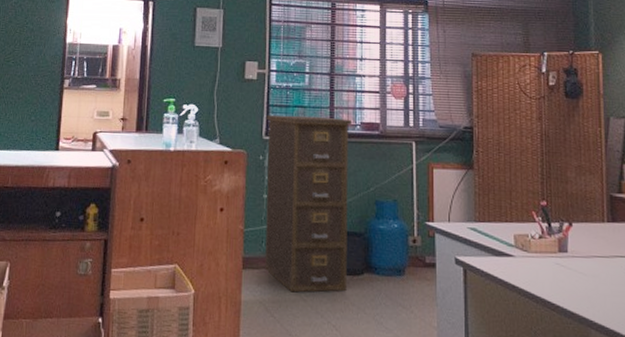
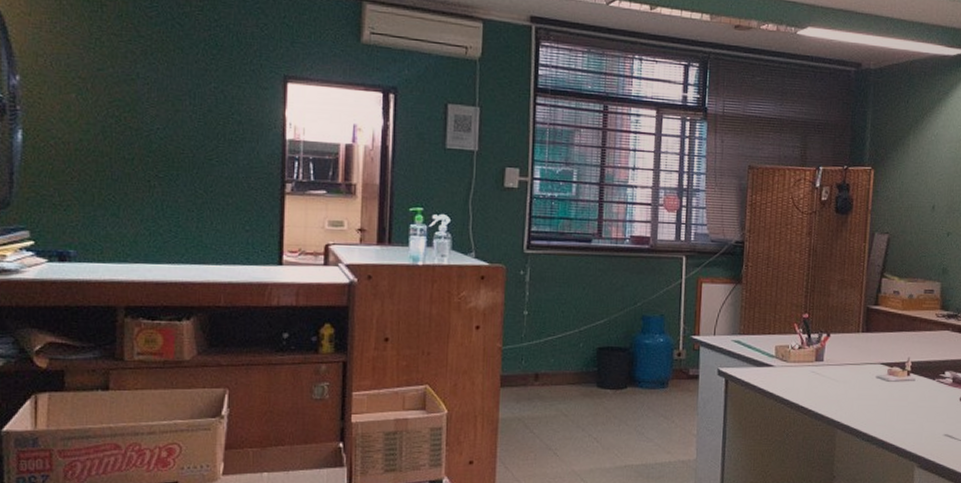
filing cabinet: present [265,114,351,293] -> none [524,226,621,408]

